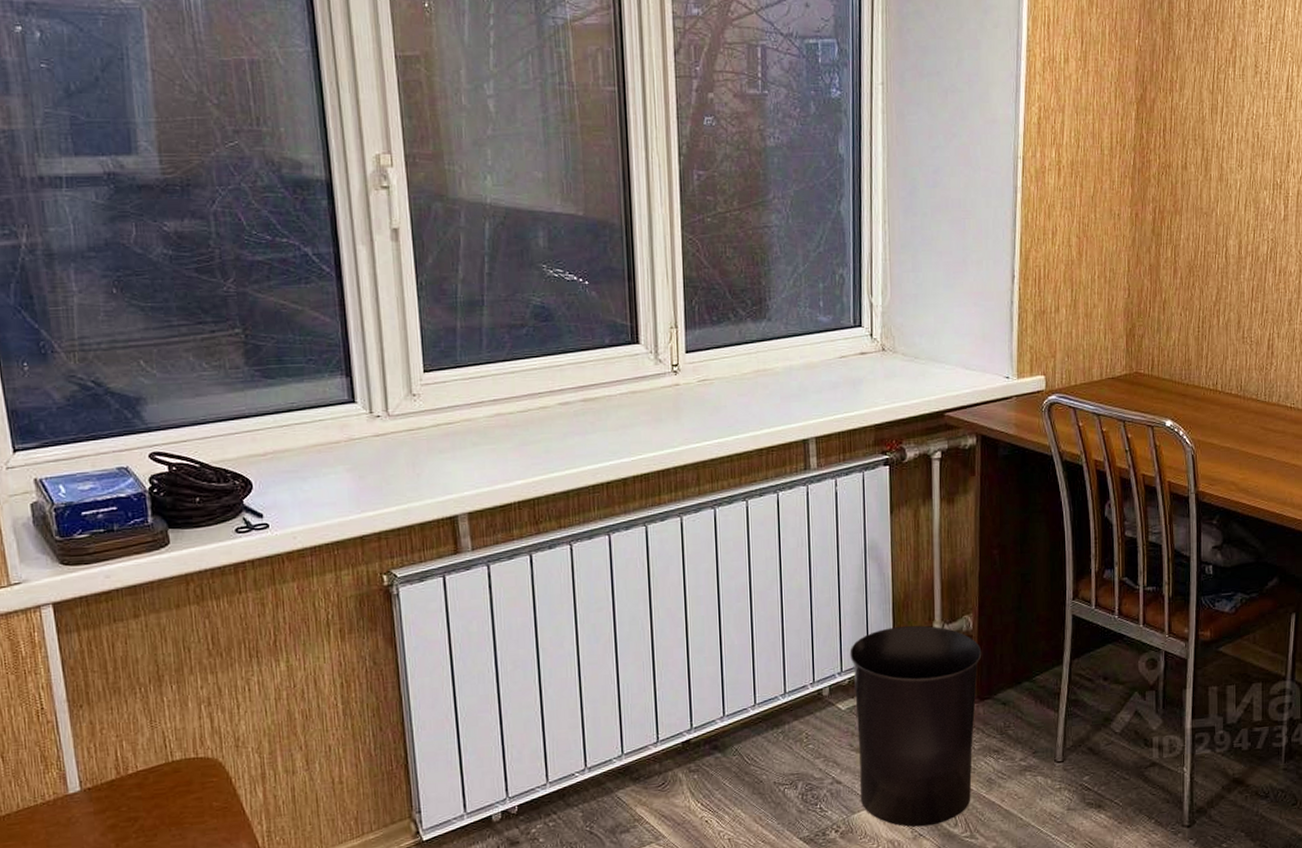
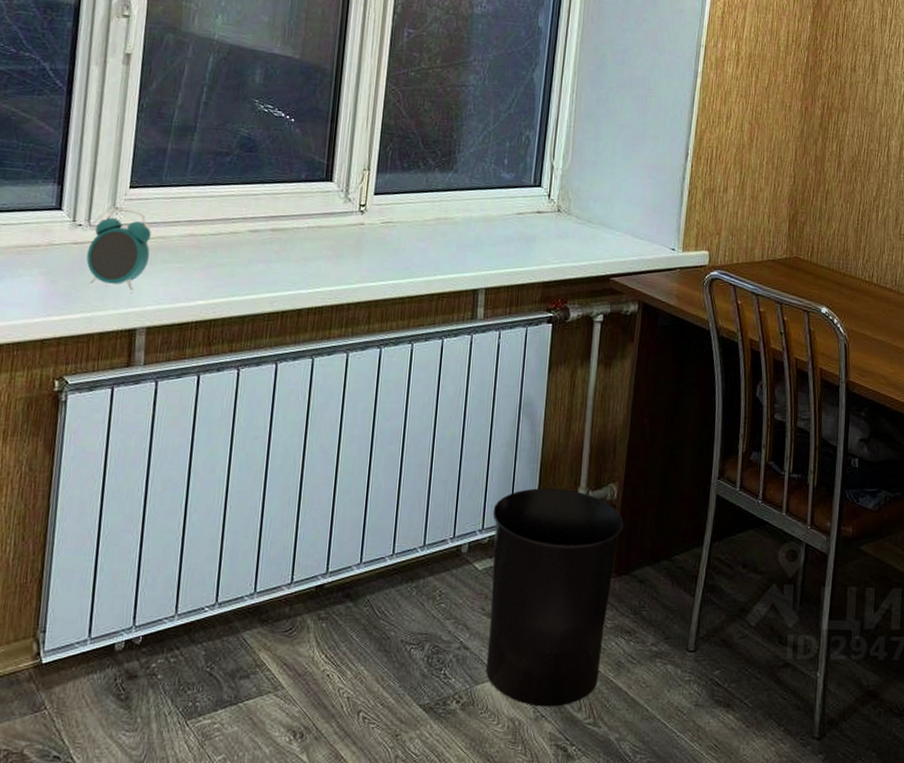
alarm clock: none [391,394,458,480] -> present [86,208,151,293]

